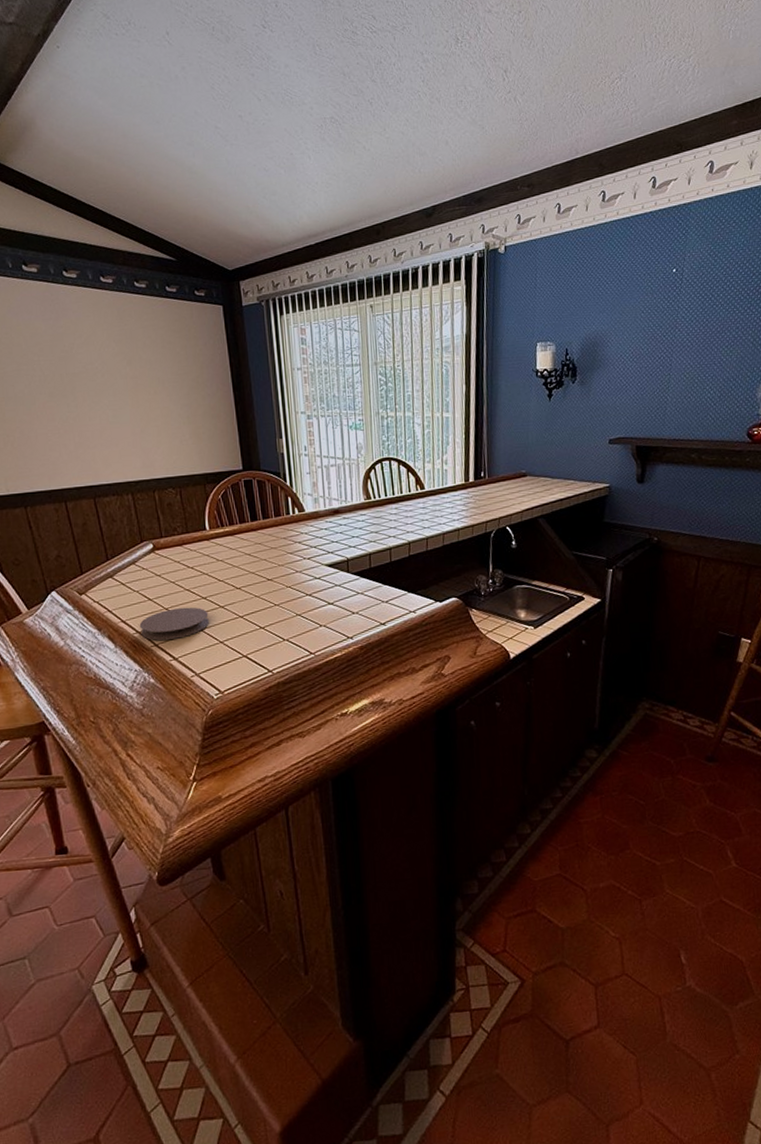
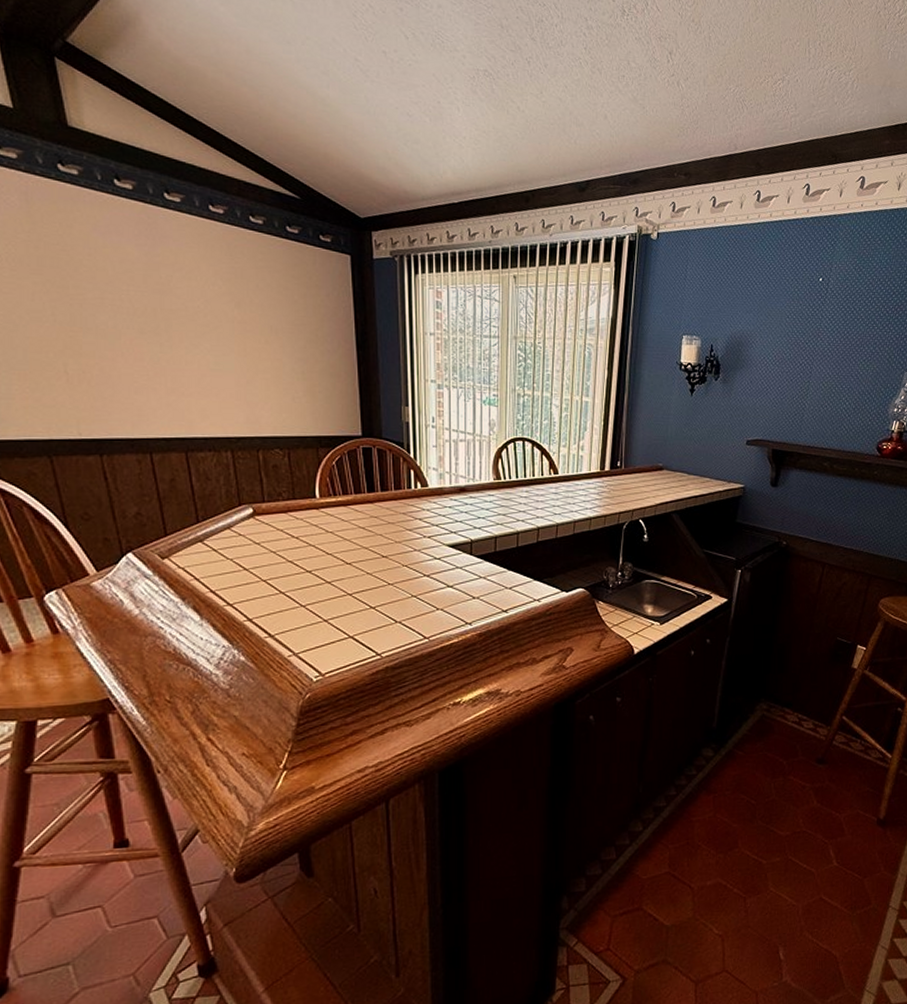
coaster: present [139,607,209,641] -> none [231,580,313,614]

